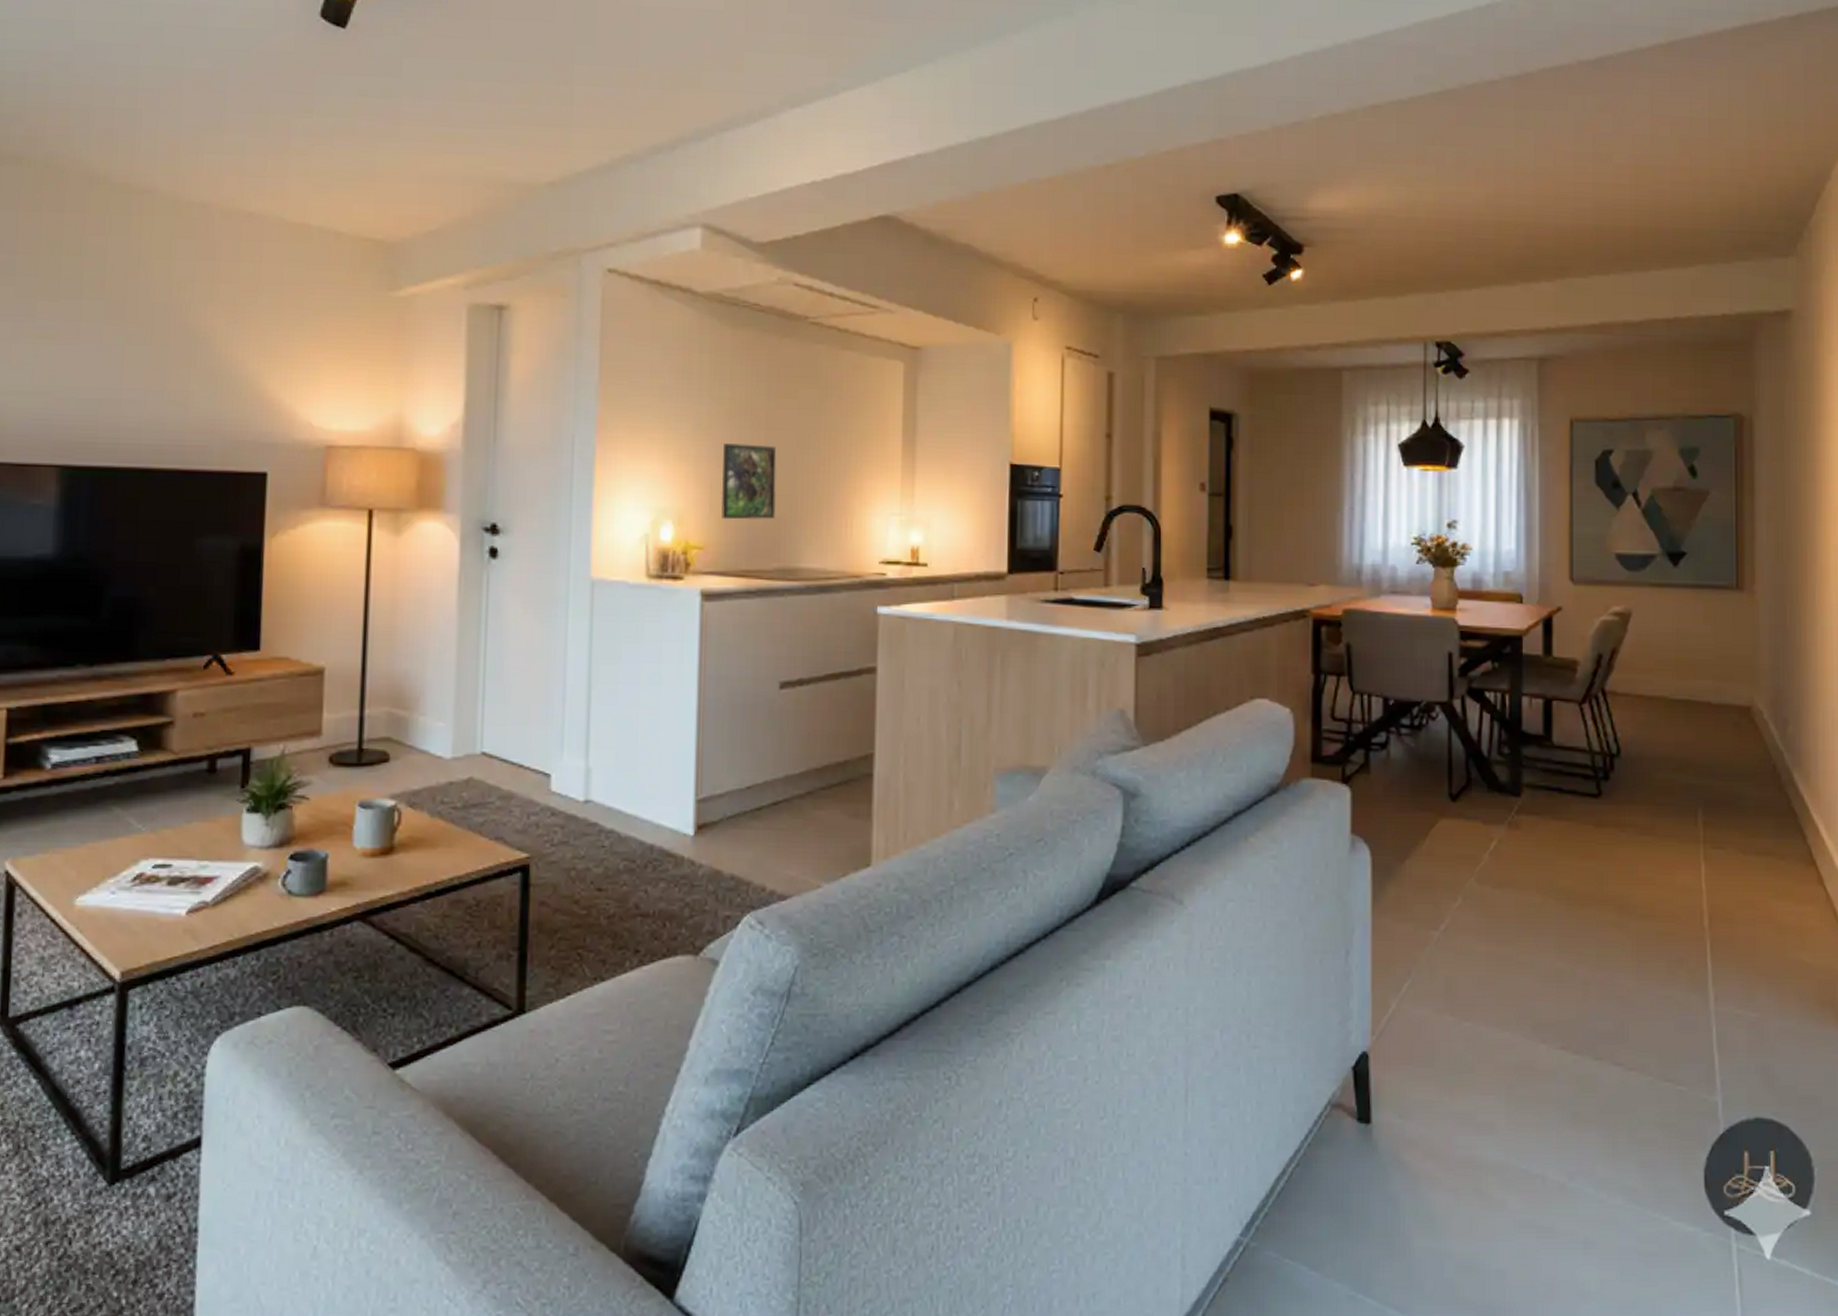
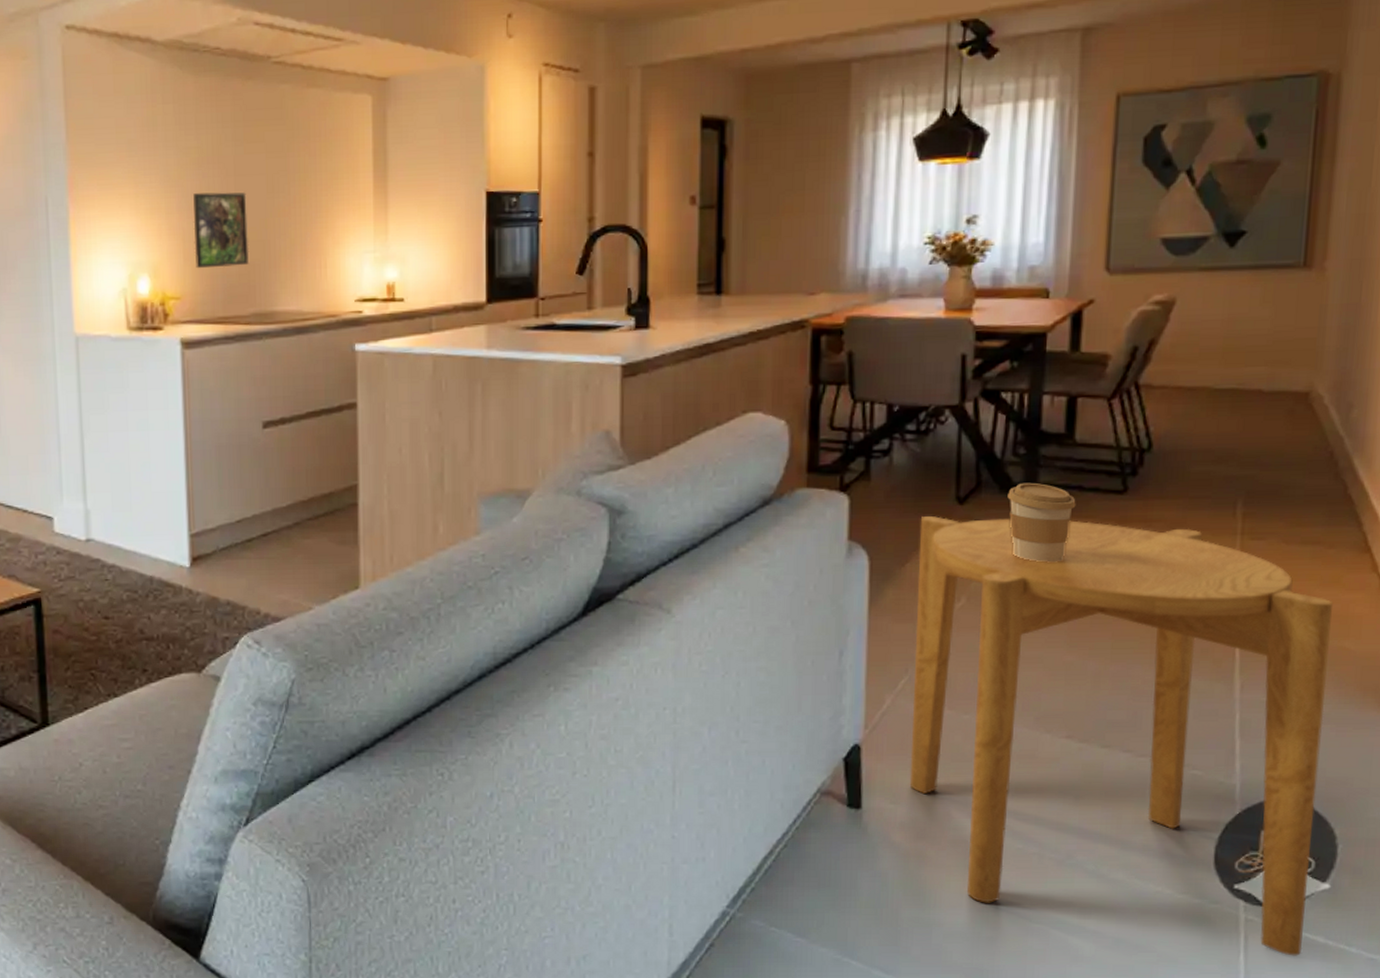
side table: none [1416,812,1792,1290] -> present [909,516,1333,956]
coffee cup: none [1495,782,1557,865] -> present [1007,482,1076,563]

